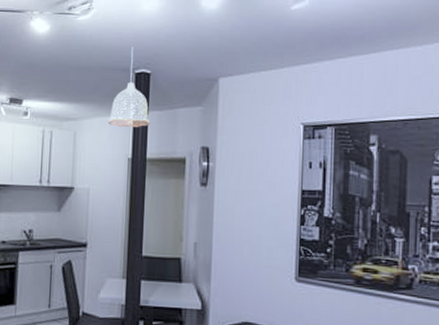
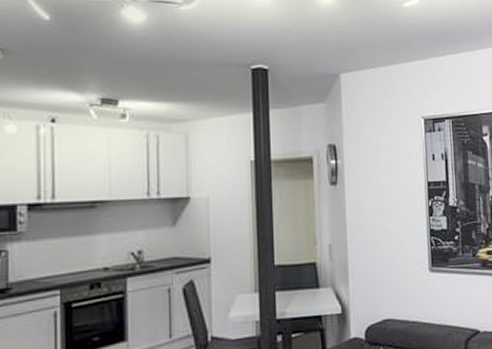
pendant lamp: present [107,47,151,127] -> none [224,40,273,127]

